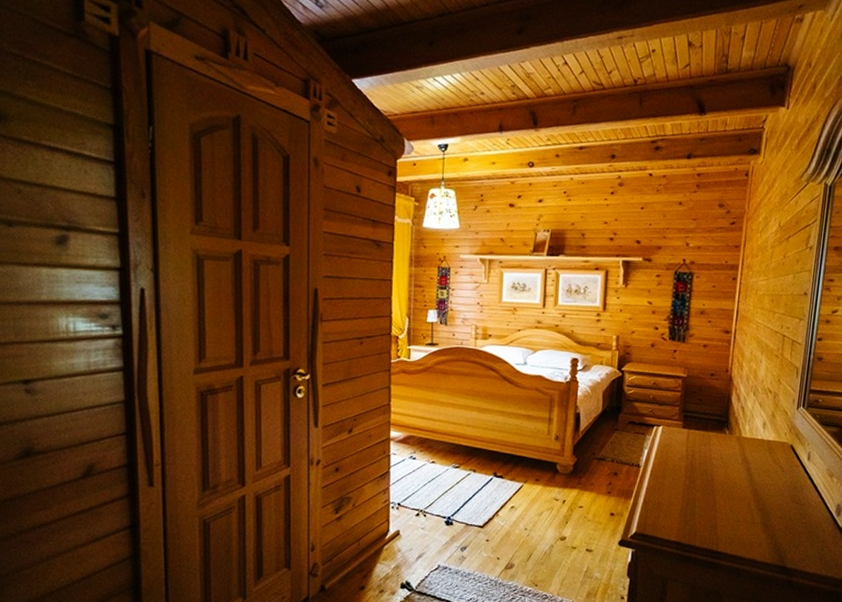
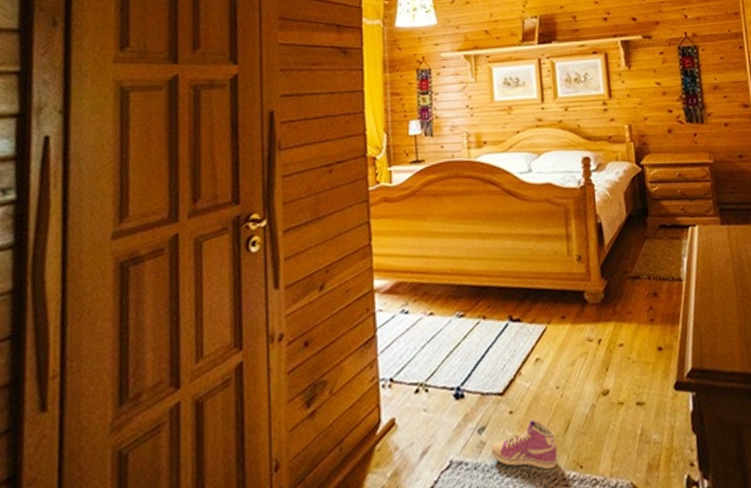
sneaker: none [469,549,520,583] -> present [491,420,558,470]

